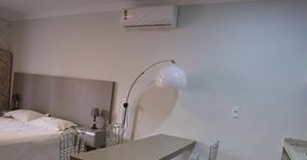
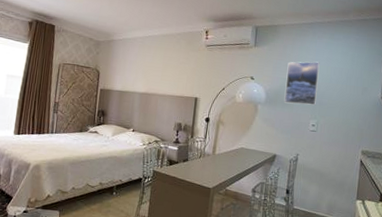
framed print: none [206,44,246,91] -> present [284,61,320,106]

